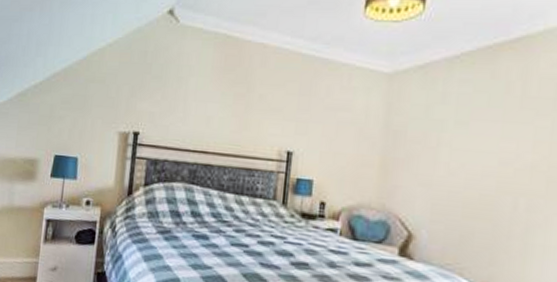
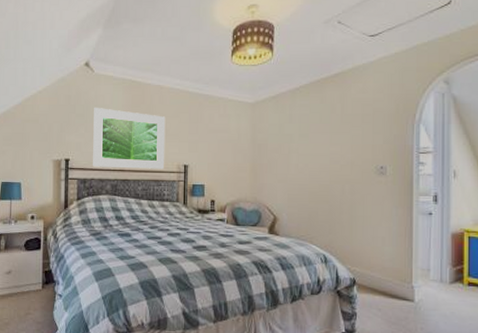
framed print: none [167,67,268,155] -> present [93,107,166,169]

